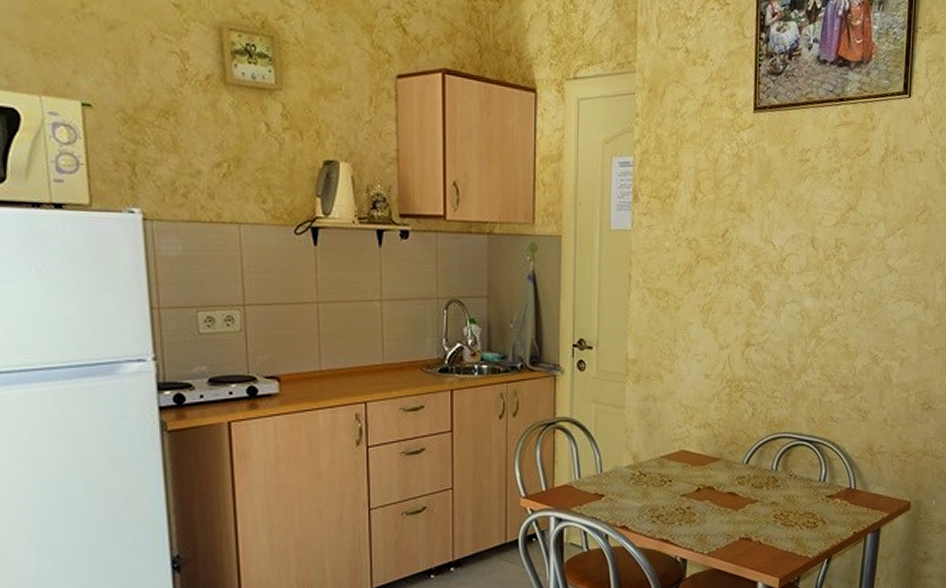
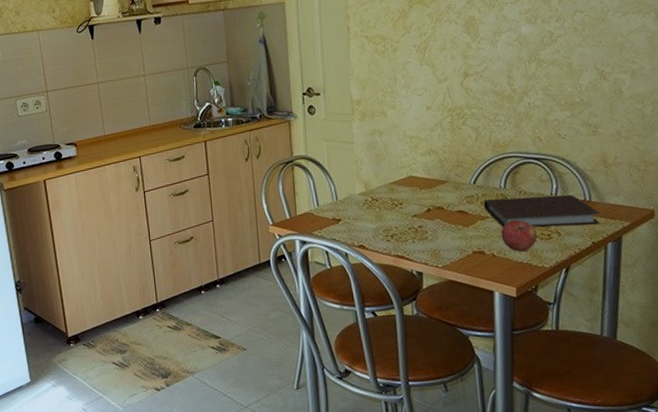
notebook: none [755,481,863,514] -> present [484,194,600,228]
apple: none [769,505,803,540] -> present [501,219,537,252]

